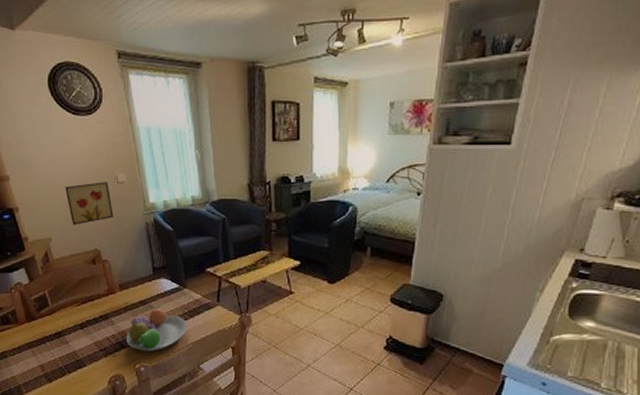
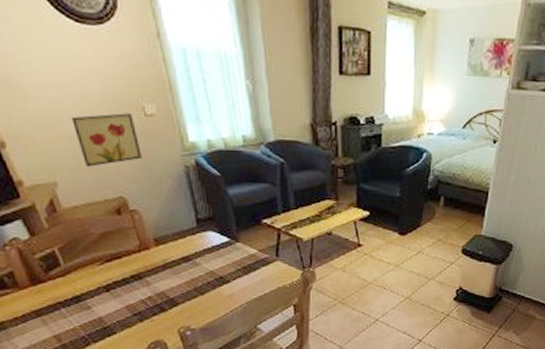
fruit bowl: present [125,306,188,352] -> none [165,263,242,313]

